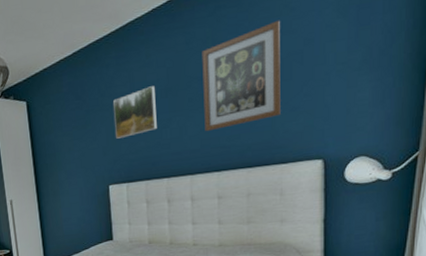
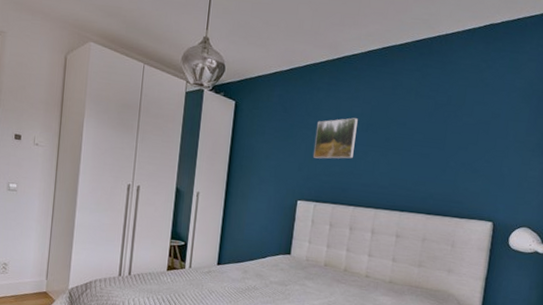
wall art: present [202,20,281,132] -> none [395,90,475,174]

